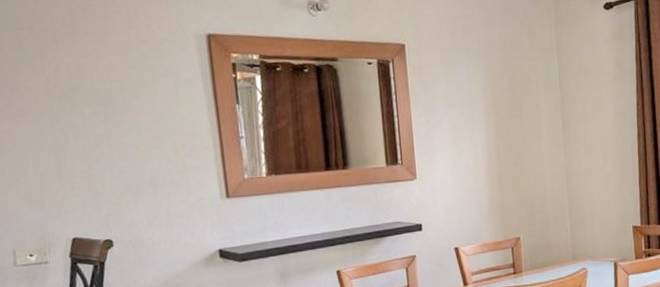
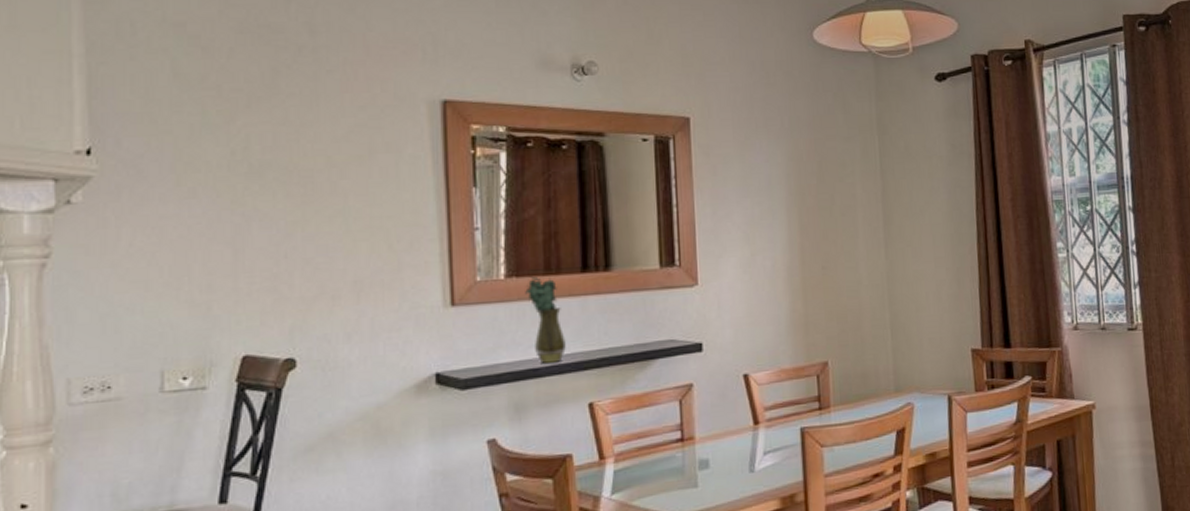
vase: none [283,174,317,241] -> present [525,276,566,363]

